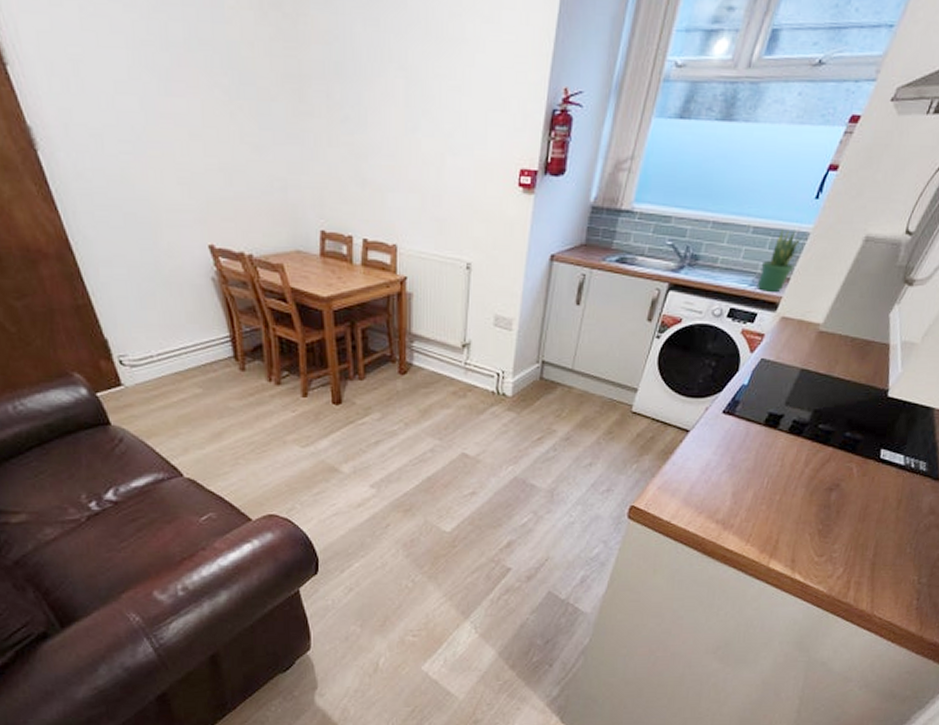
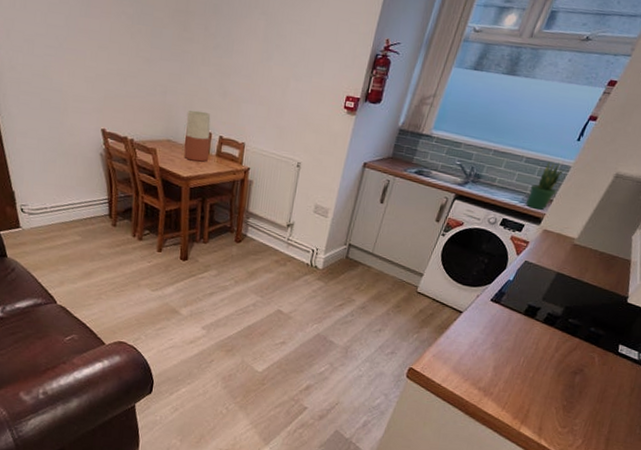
vase: none [317,208,353,275] -> present [184,110,211,162]

